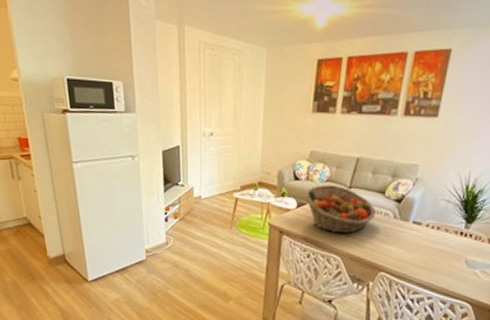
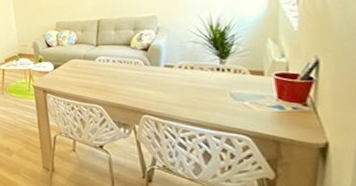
fruit basket: present [304,184,376,234] -> none [58,46,126,86]

